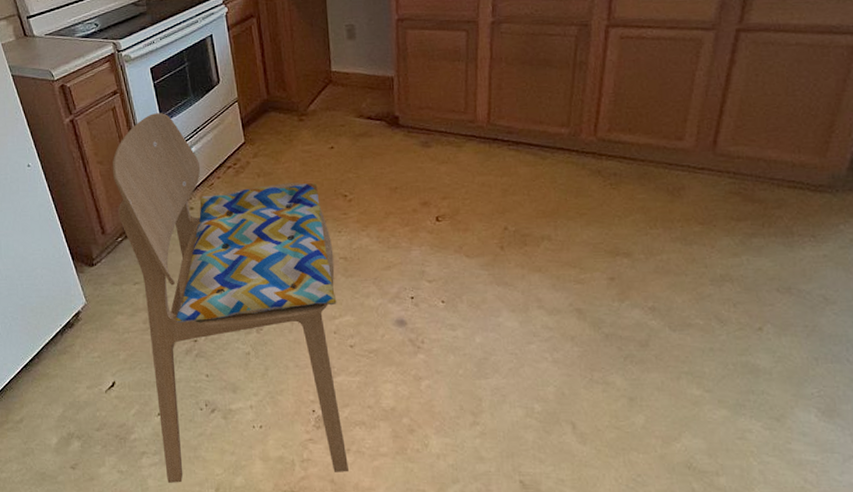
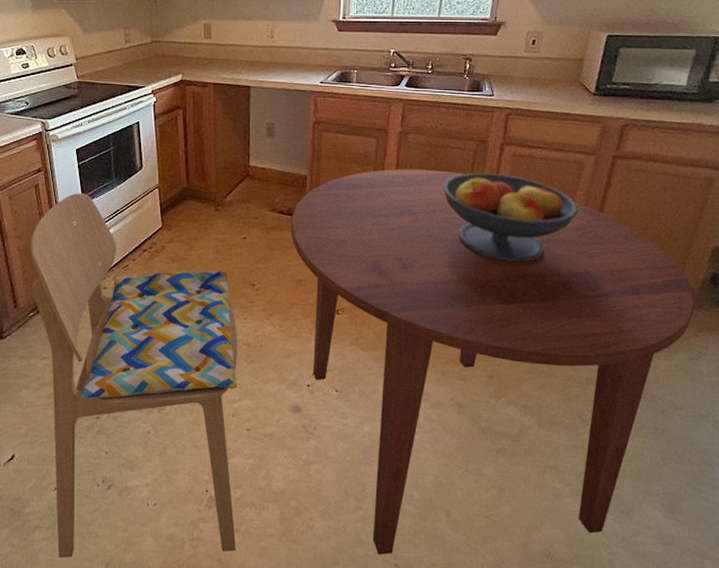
dining table: none [380,60,843,471] -> present [290,169,695,555]
fruit bowl: none [543,59,700,154] -> present [442,173,579,262]

